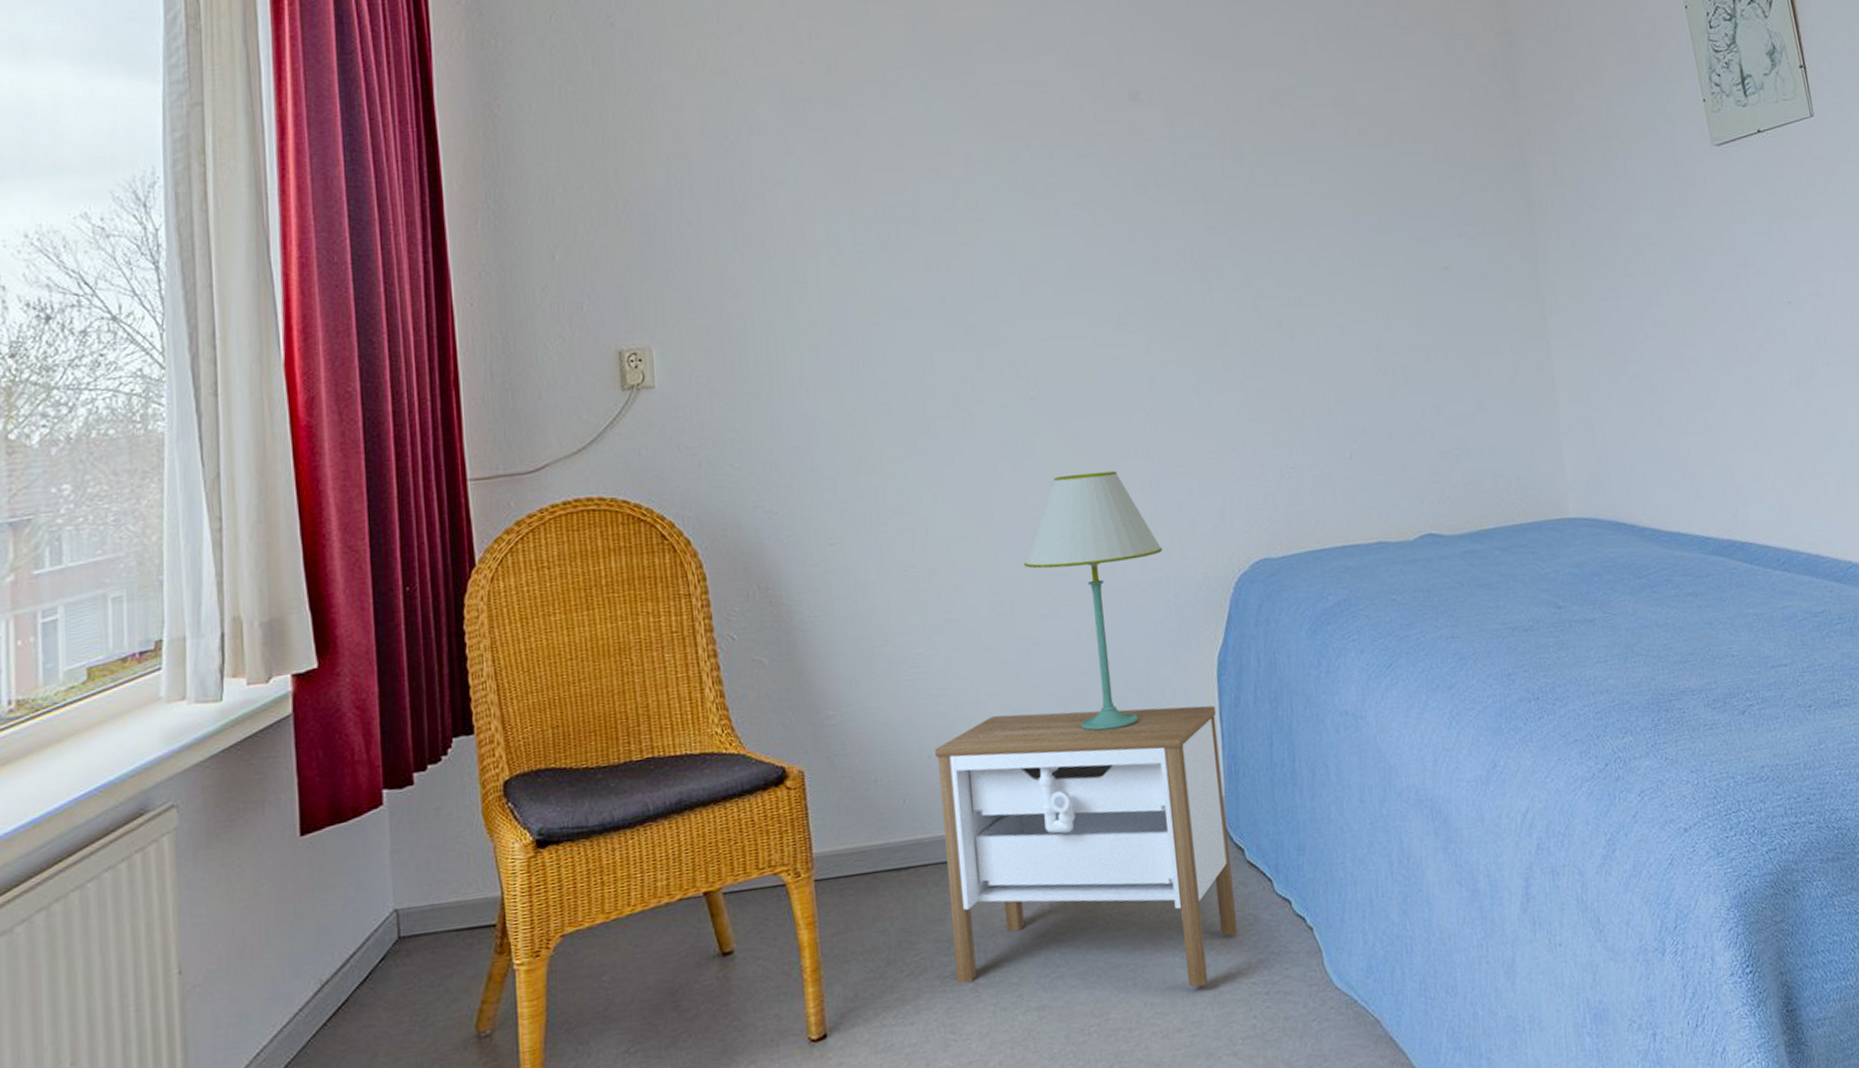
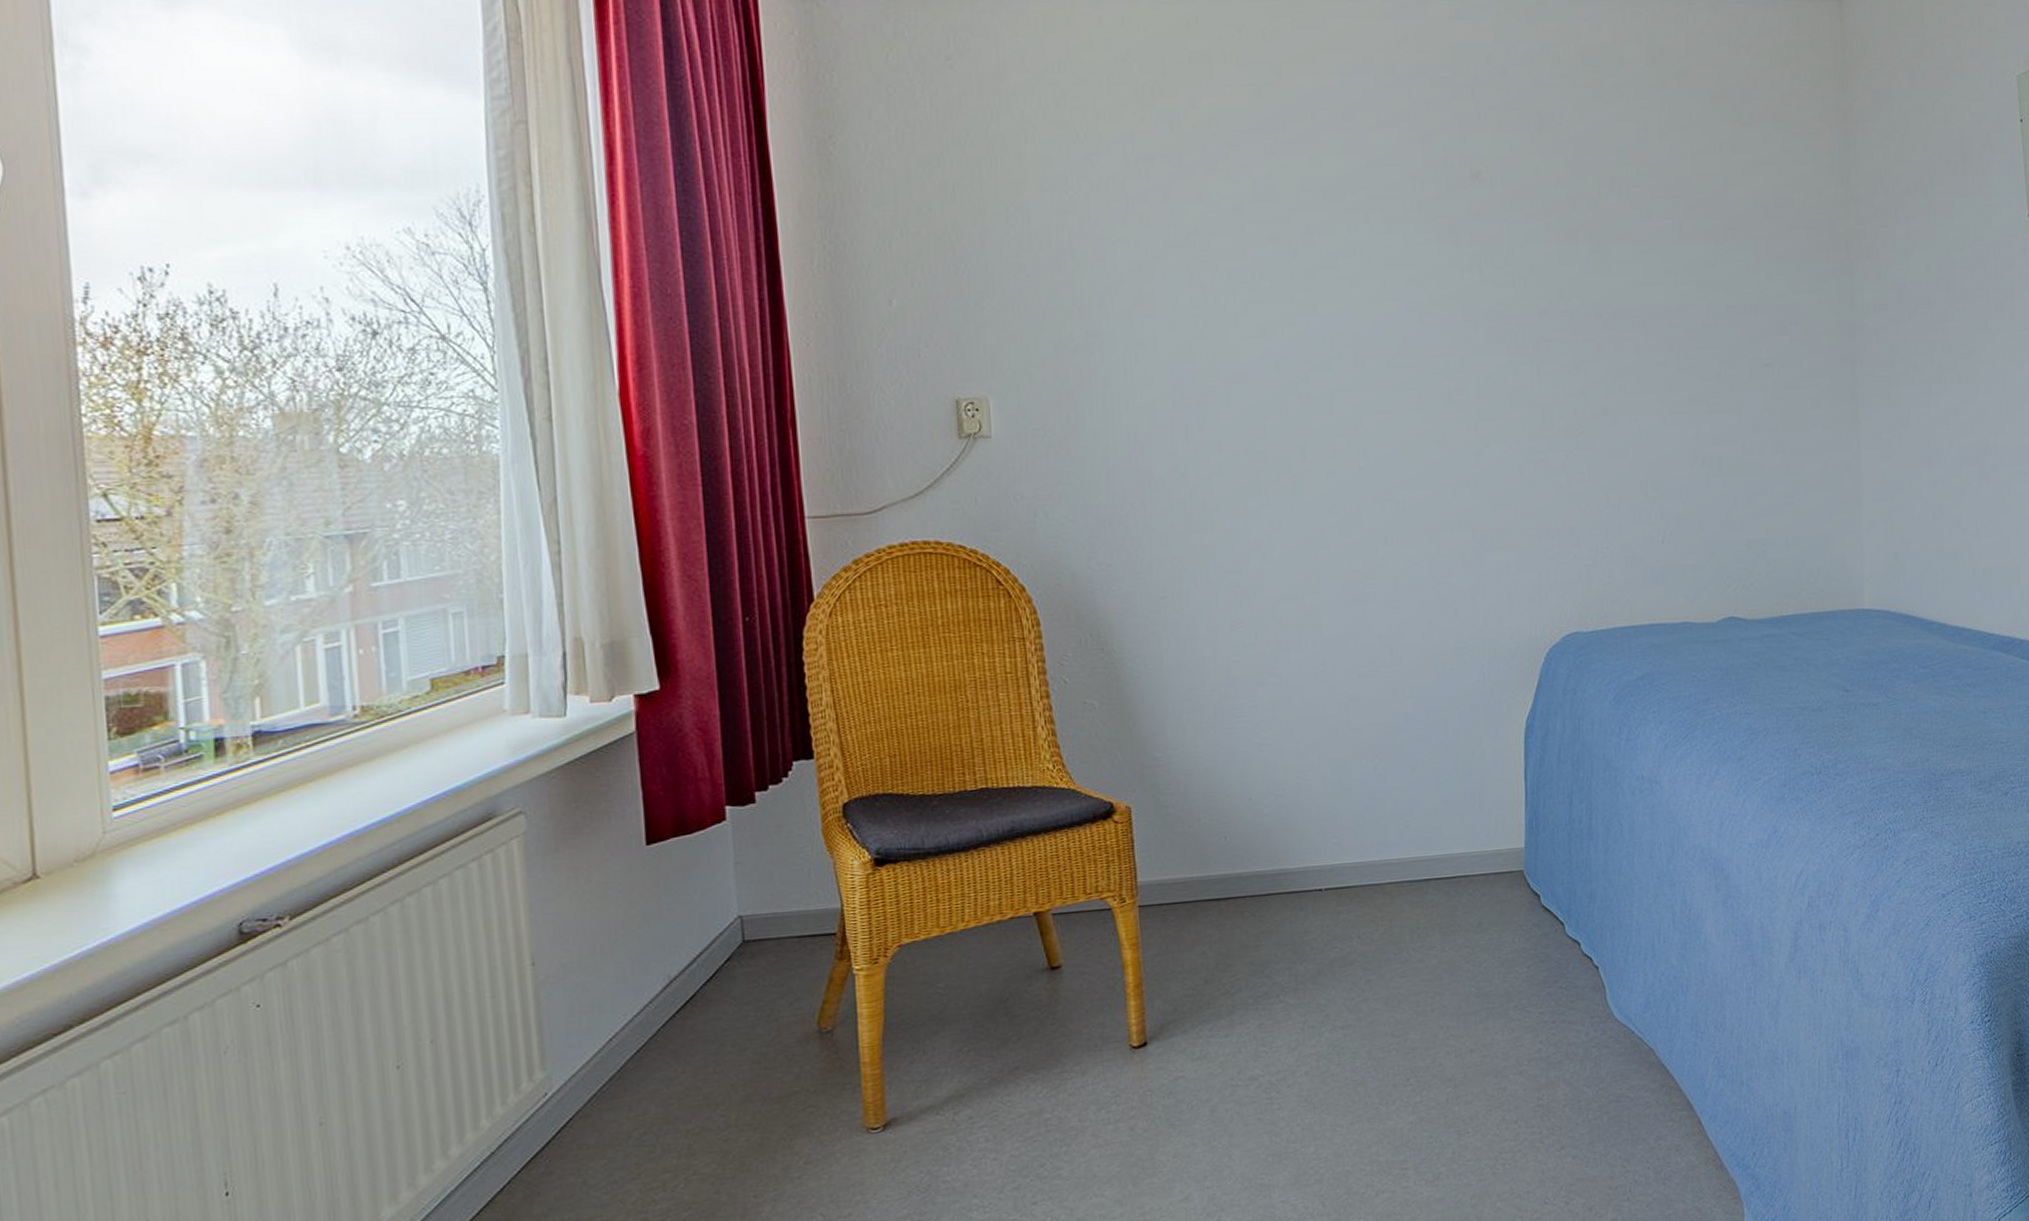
nightstand: present [935,705,1238,987] -> none [1256,764,1530,1014]
table lamp: present [1024,471,1163,731] -> none [1347,542,1480,783]

